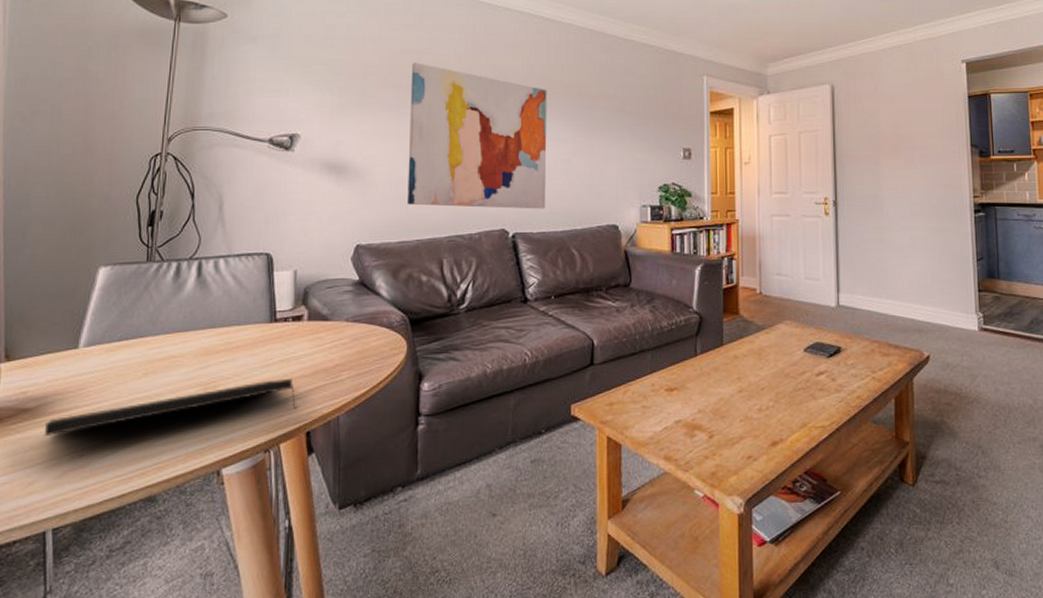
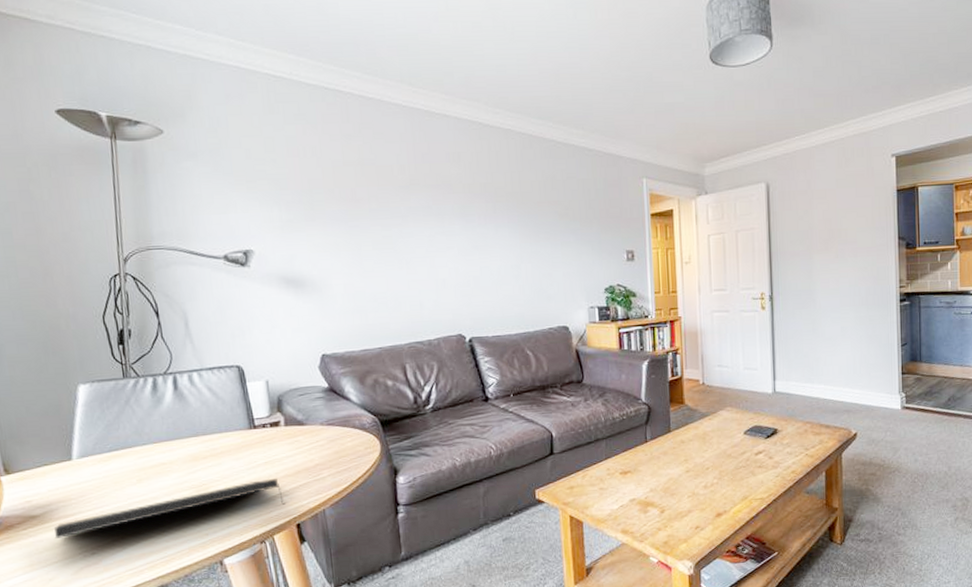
wall art: present [407,62,547,209] -> none [356,174,499,315]

